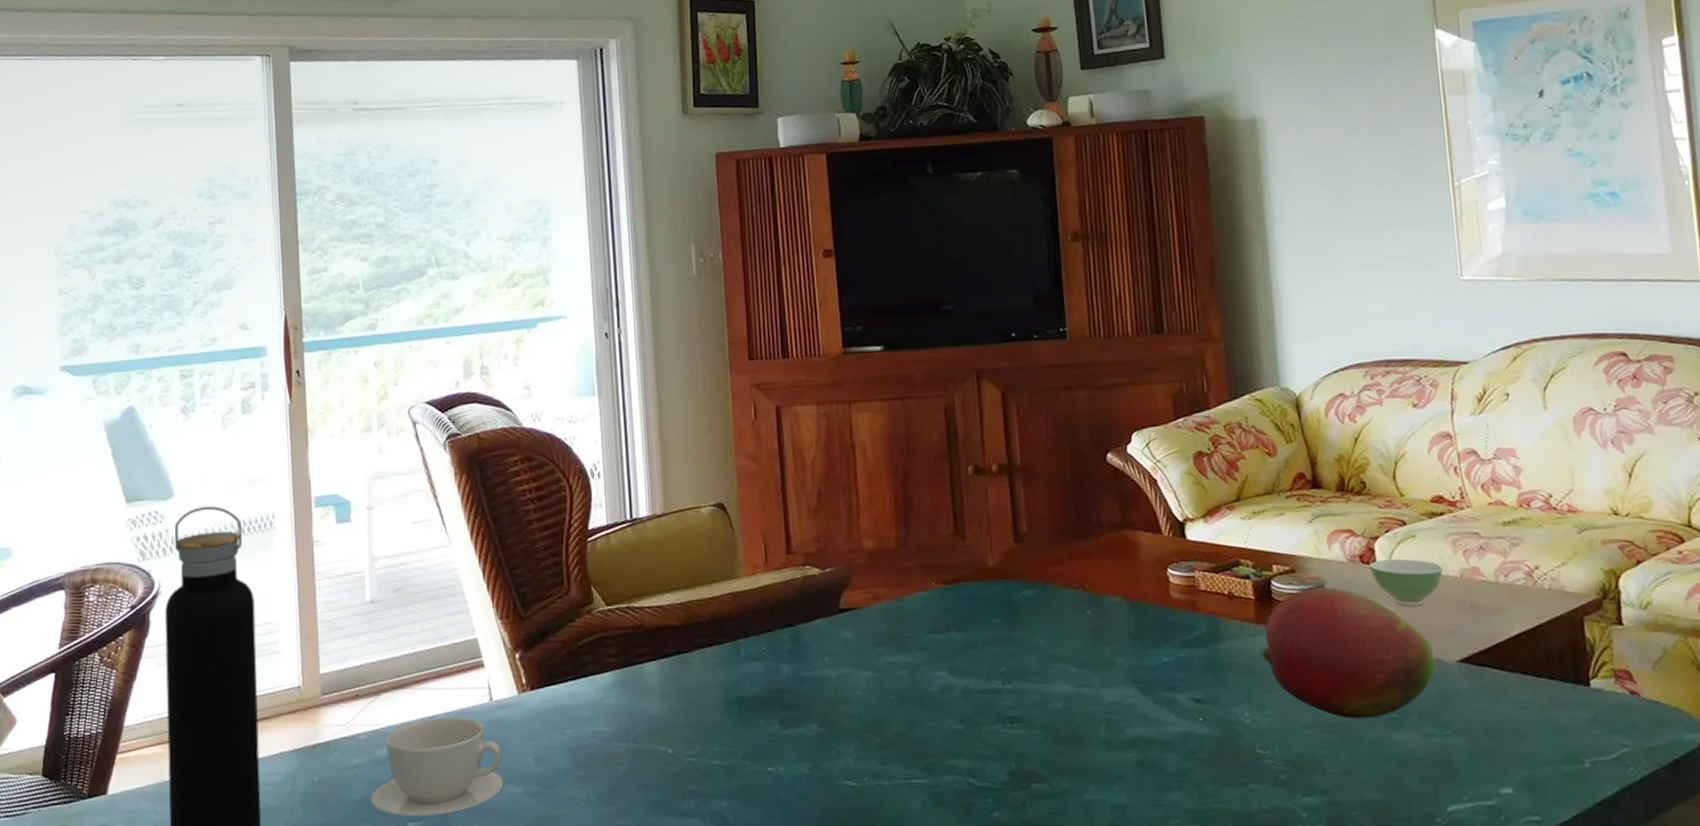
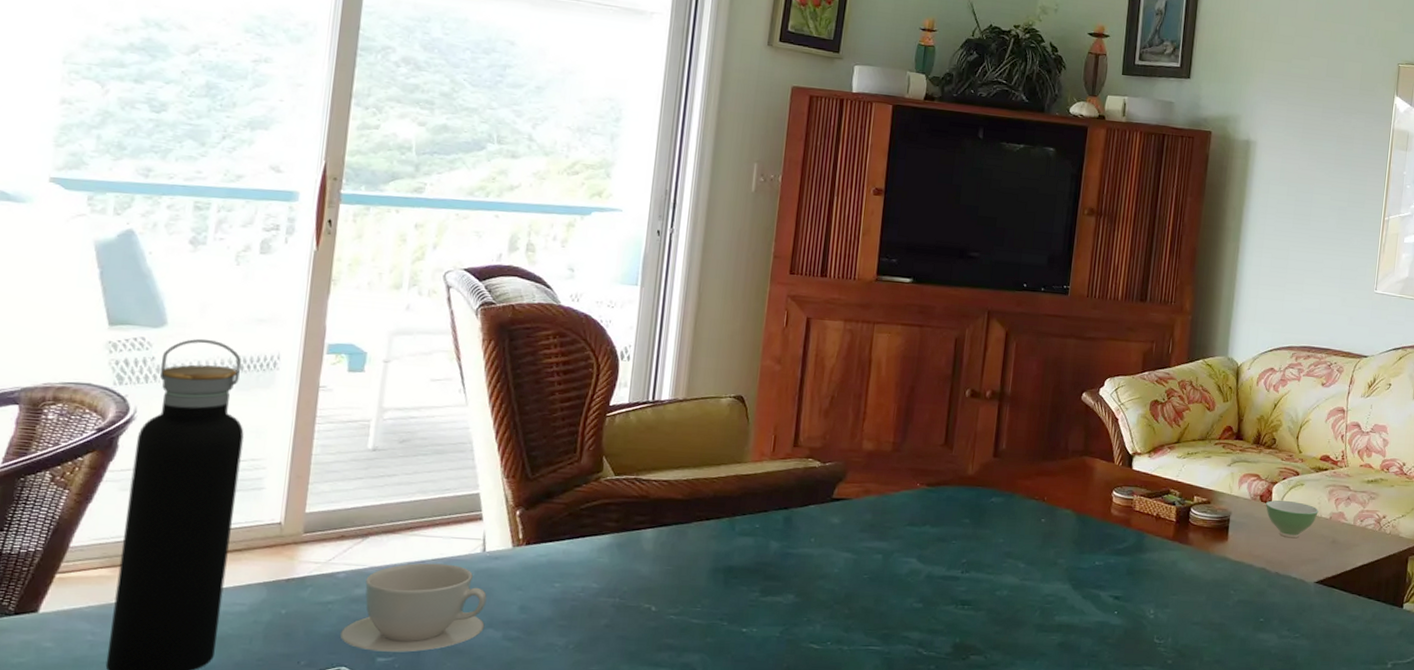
fruit: present [1262,587,1435,719] -> none [1172,517,1300,621]

